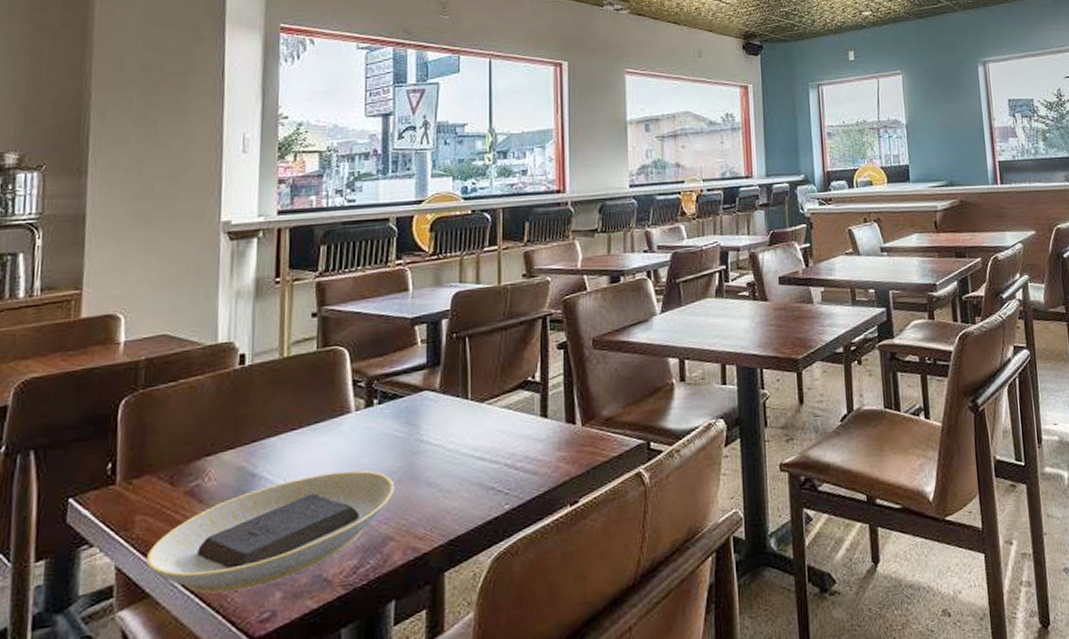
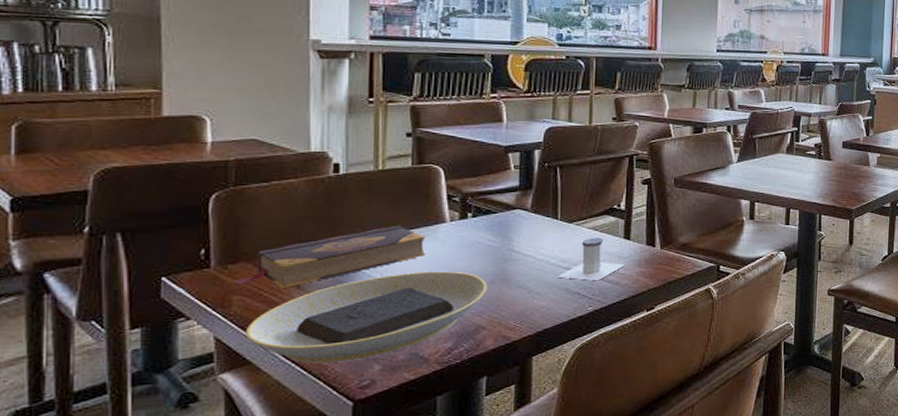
book: none [139,420,330,503] -> present [235,225,426,288]
salt shaker: none [468,417,543,472] -> present [556,238,625,281]

